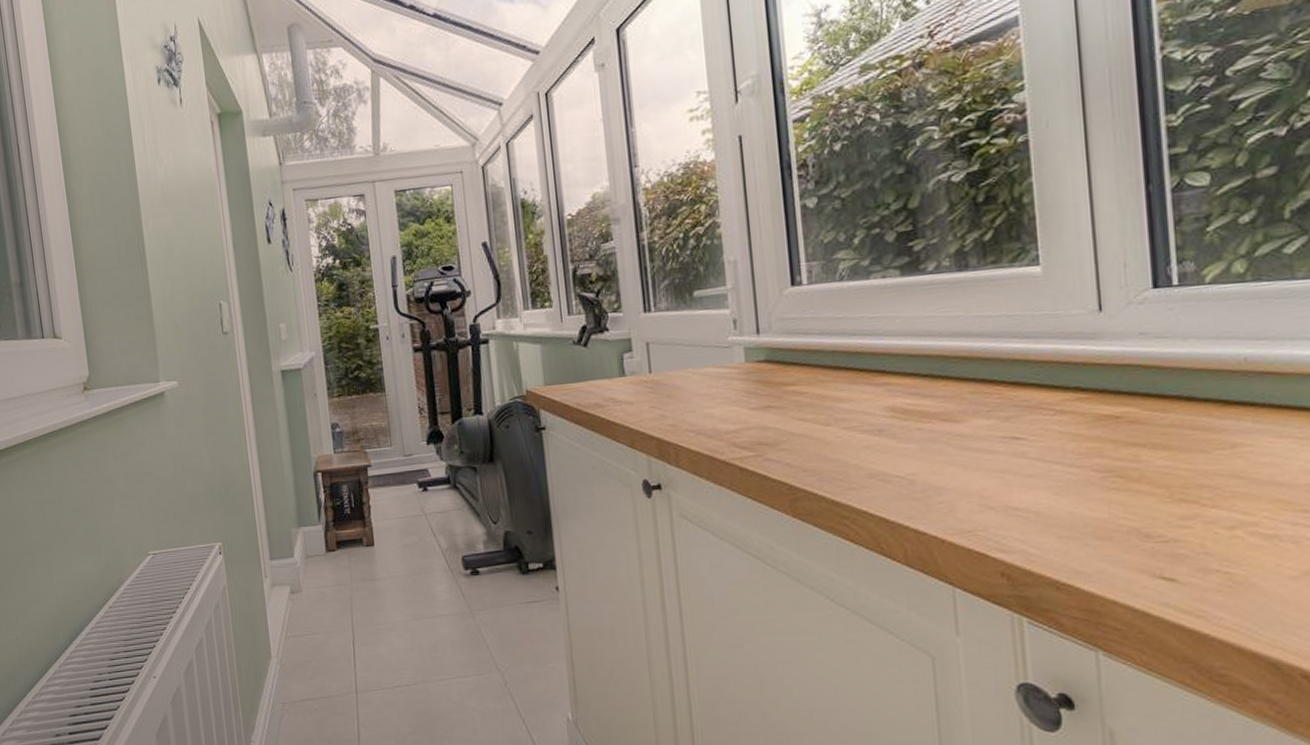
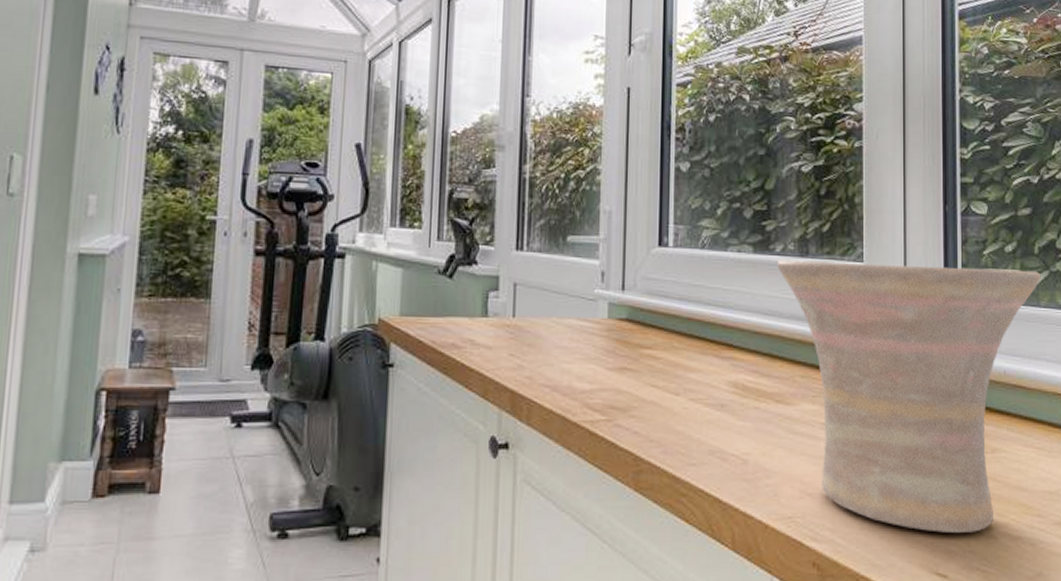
vase: none [930,239,1296,536] -> present [777,259,1041,533]

